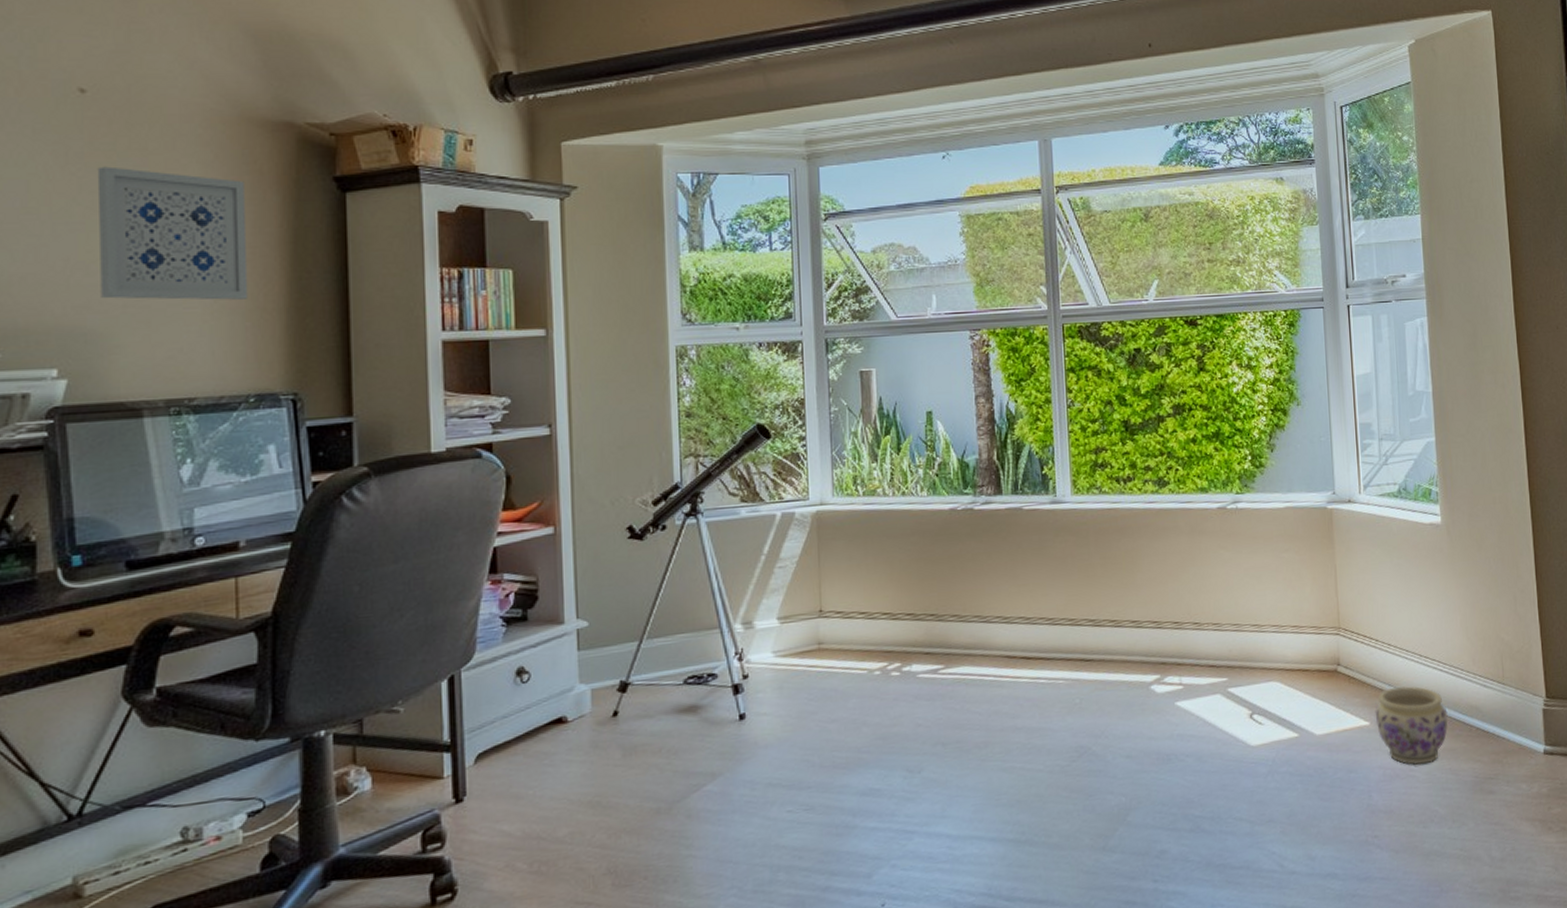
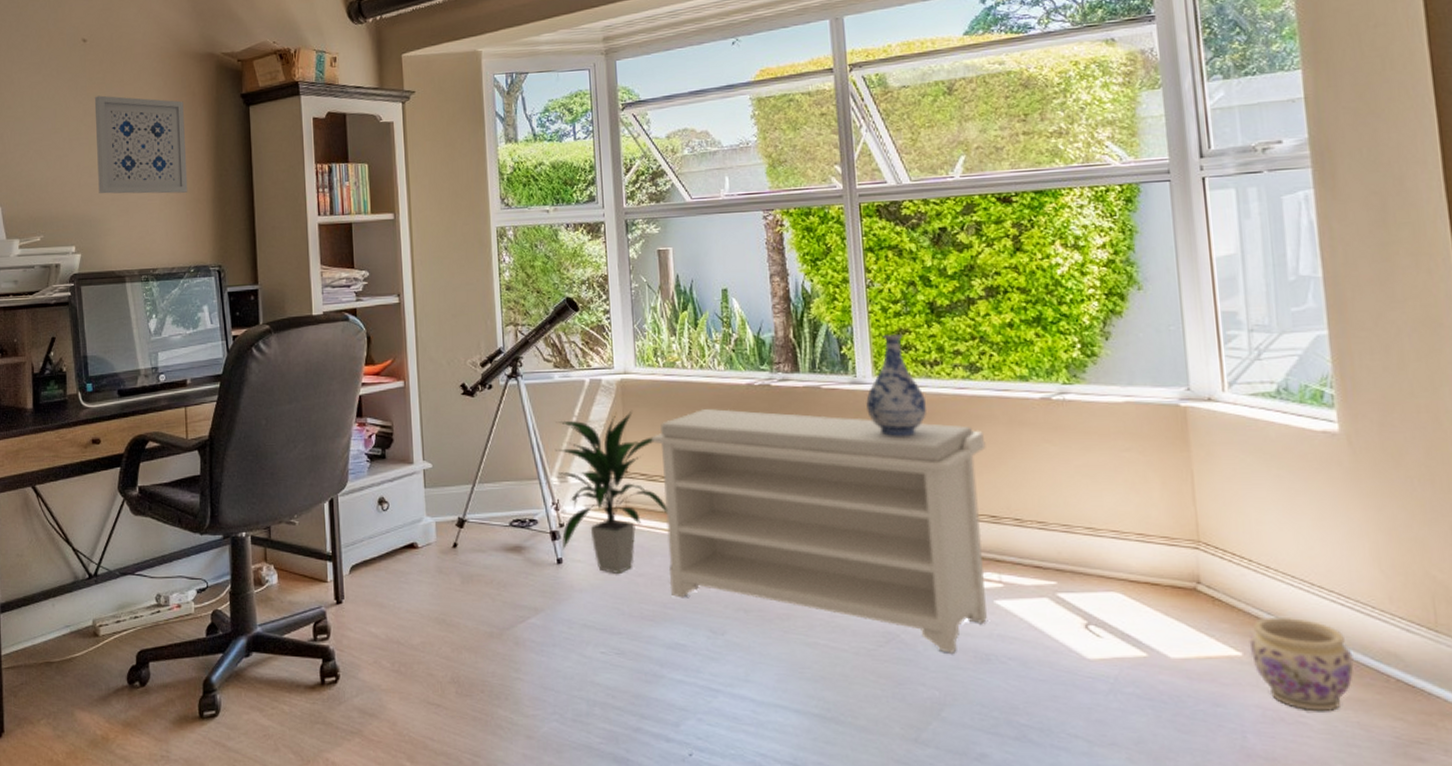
indoor plant: none [739,545,864,723] -> present [554,411,668,574]
bench: none [848,536,1171,759] -> present [651,408,987,653]
vase: none [1065,452,1120,554] -> present [866,333,927,437]

